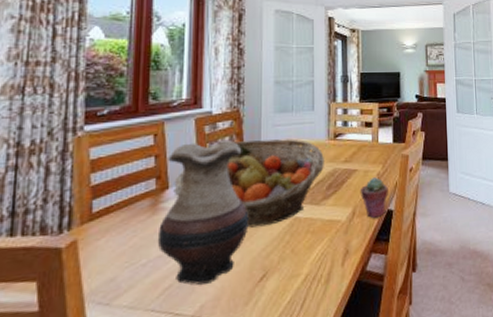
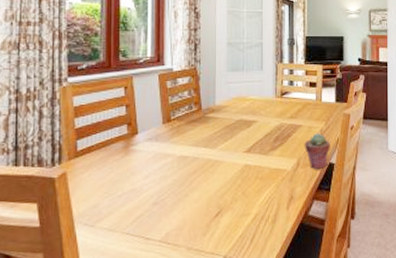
vase: present [157,140,249,285] -> none [130,95,205,216]
fruit basket: present [173,139,324,228] -> none [142,94,272,171]

